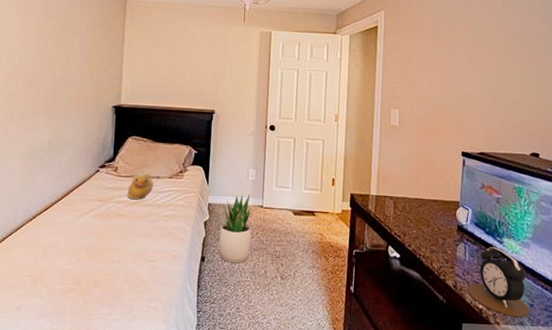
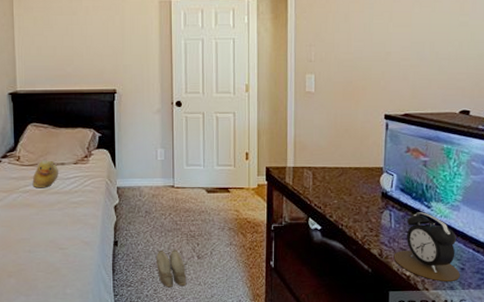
planter: present [219,194,253,263] -> none [131,175,164,246]
slippers: none [241,268,269,307] -> present [156,249,187,288]

